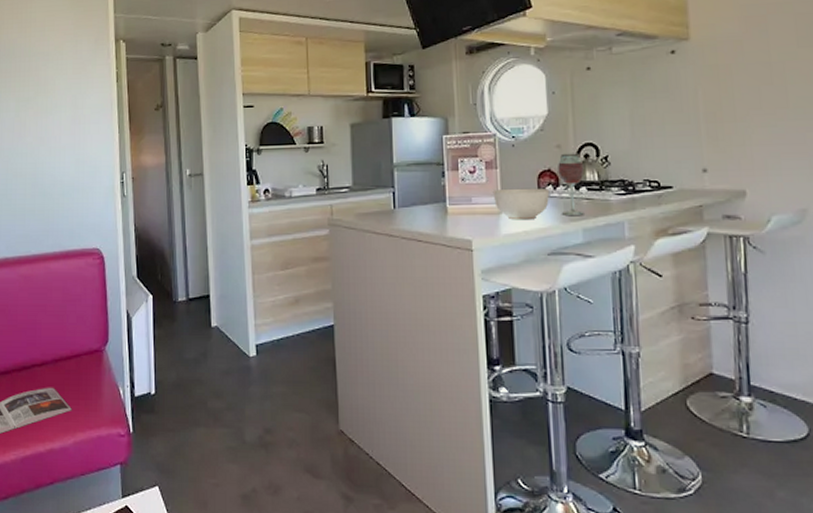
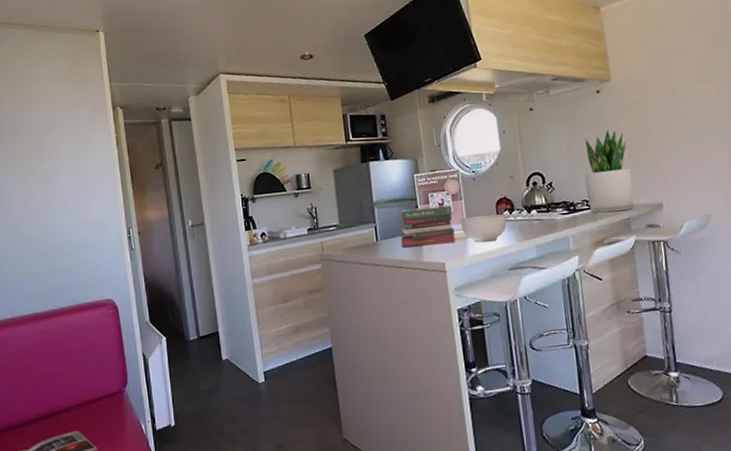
books: none [422,173,486,219] -> present [400,204,456,248]
wineglass: present [558,153,585,215] -> none [511,182,536,235]
planter: none [649,98,710,197] -> present [585,130,634,213]

